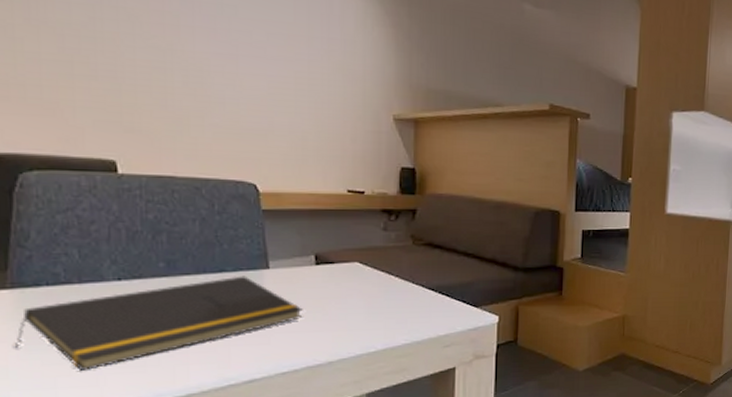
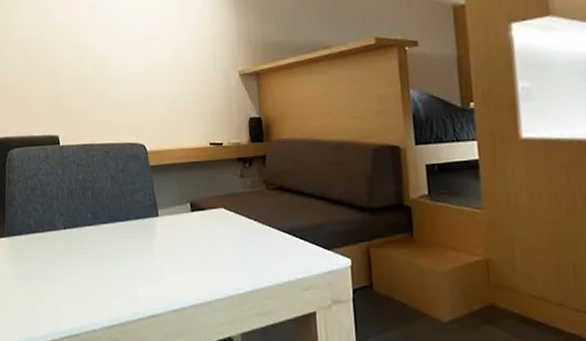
notepad: present [16,276,303,372] -> none [11,223,185,302]

